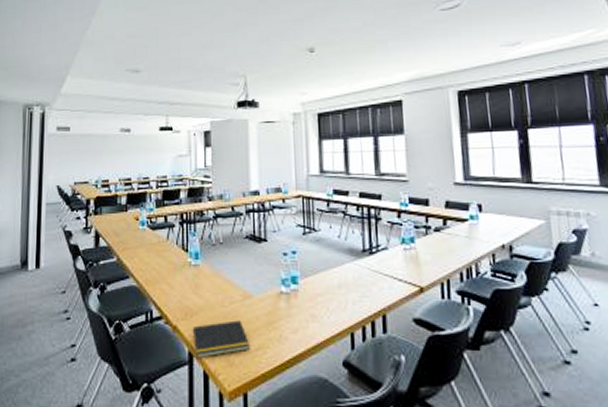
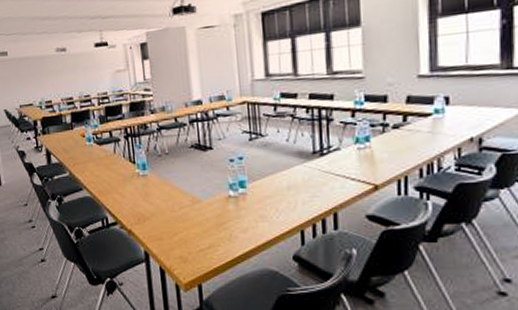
notepad: present [192,320,251,358] -> none [146,223,202,256]

